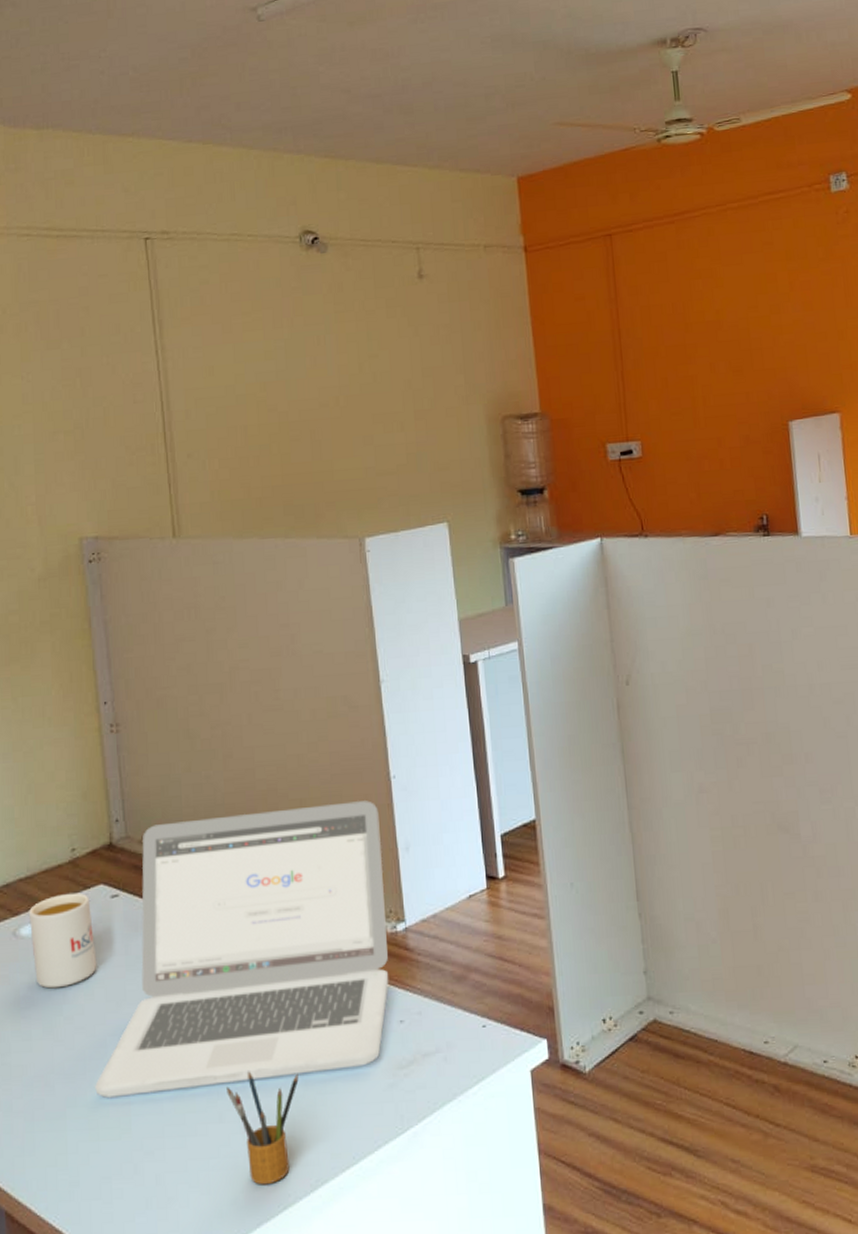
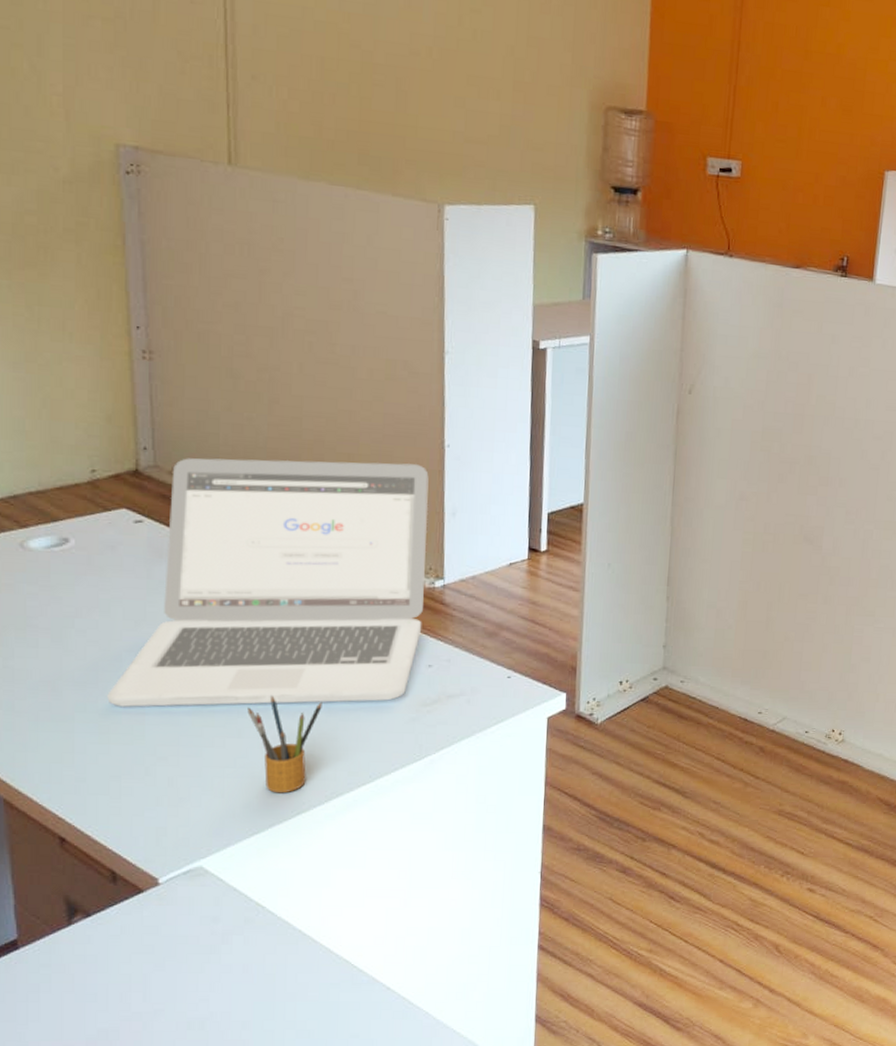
mug: present [29,893,97,989] -> none [40,512,115,602]

